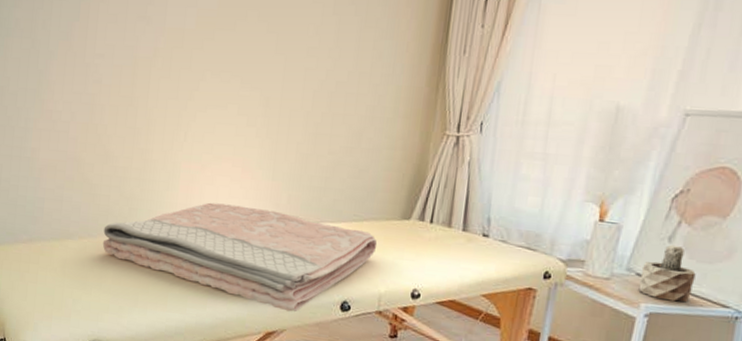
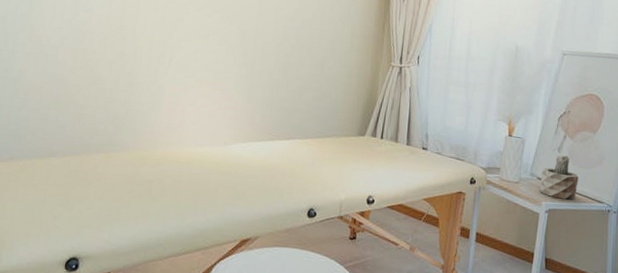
towel: present [102,202,378,312] -> none [86,121,338,220]

